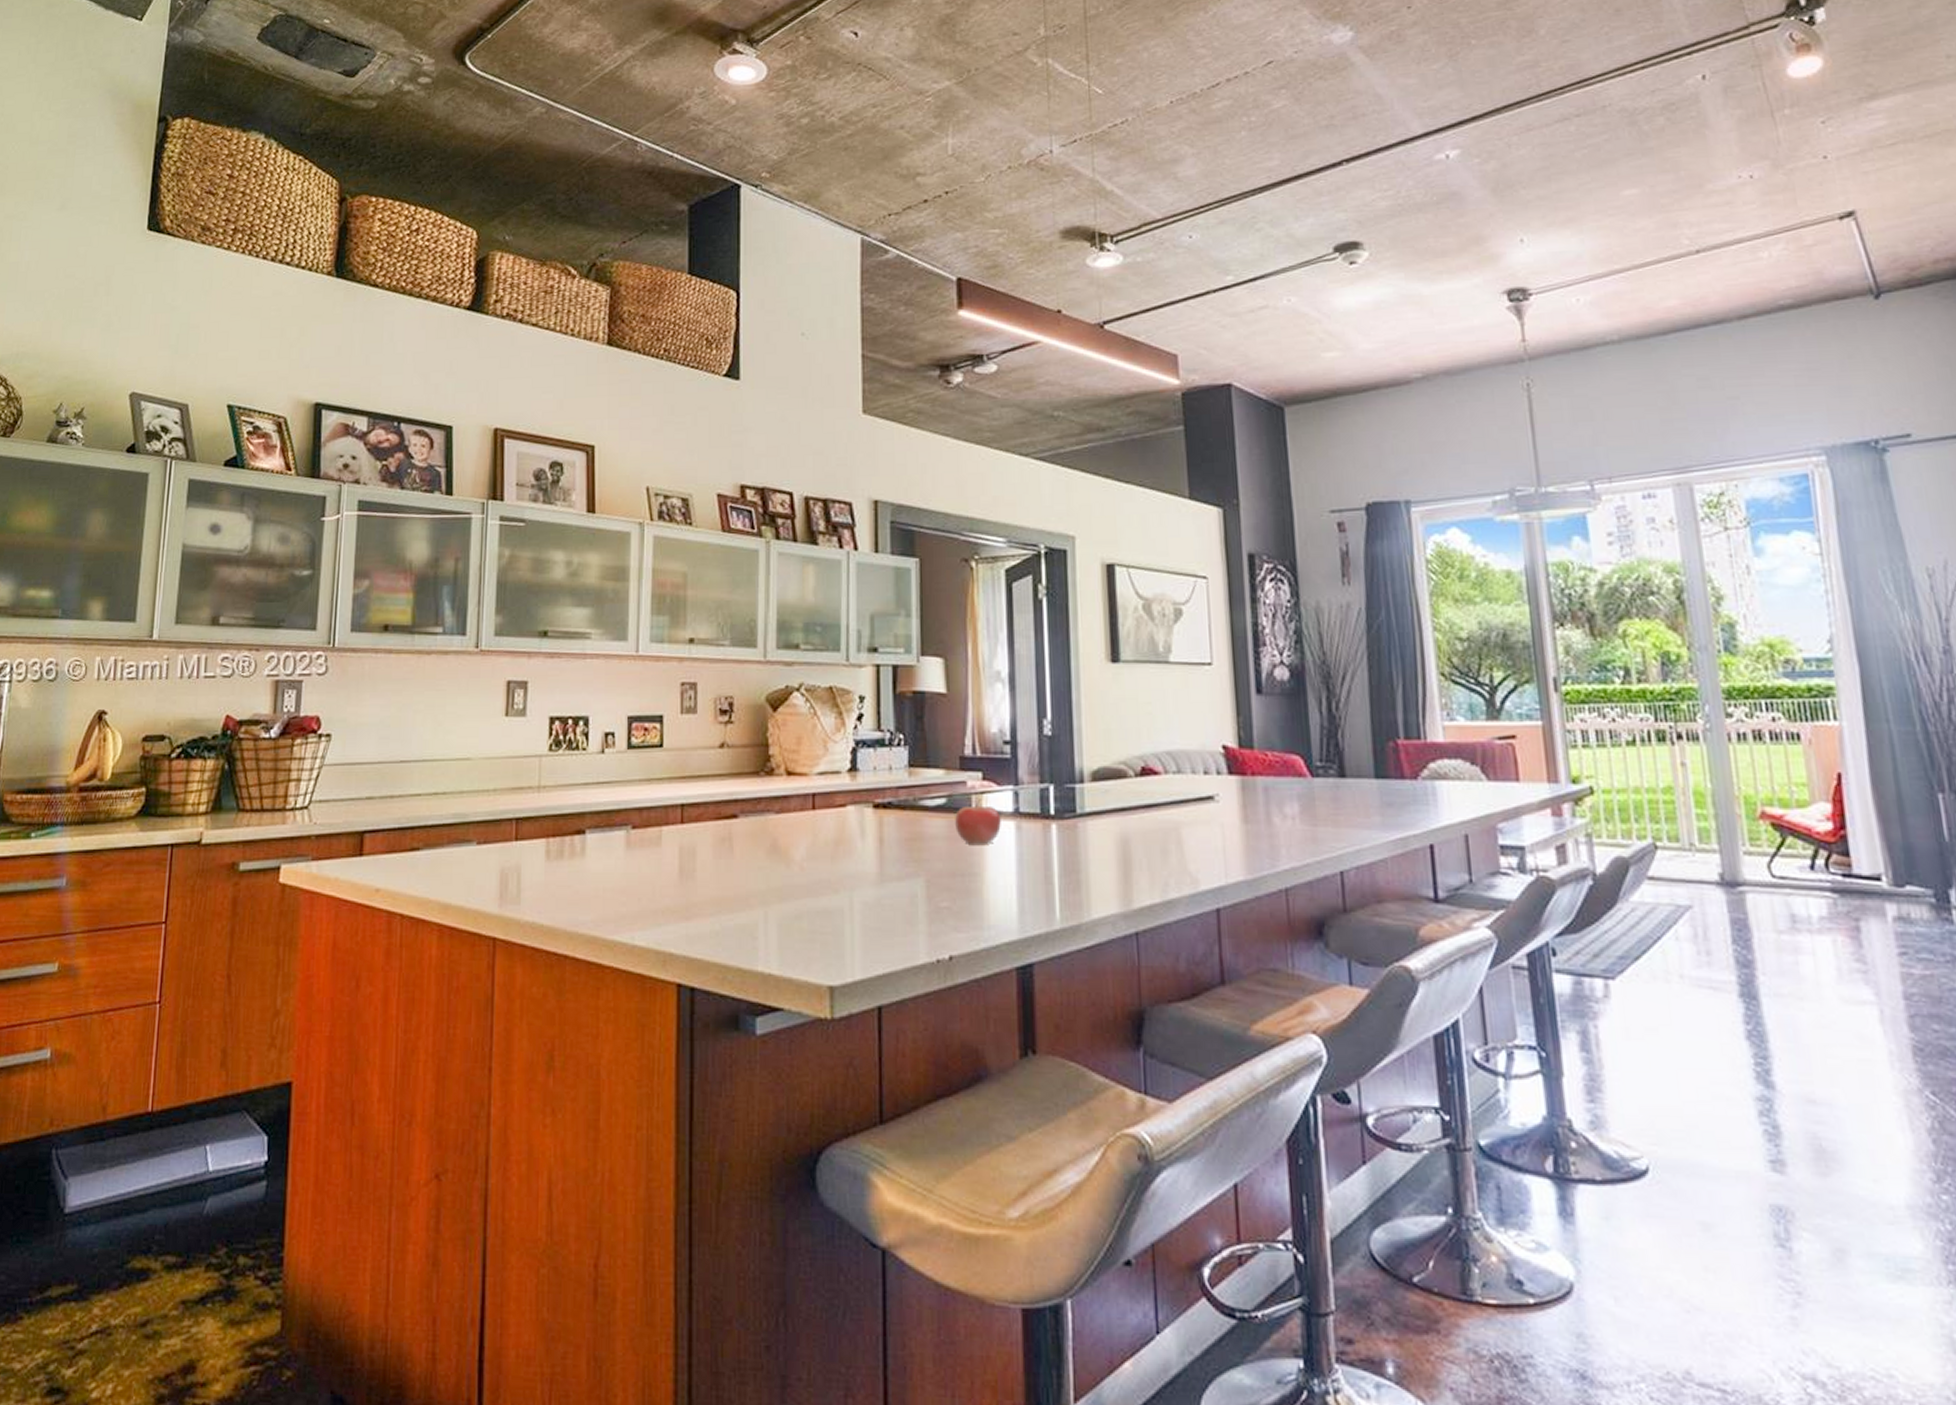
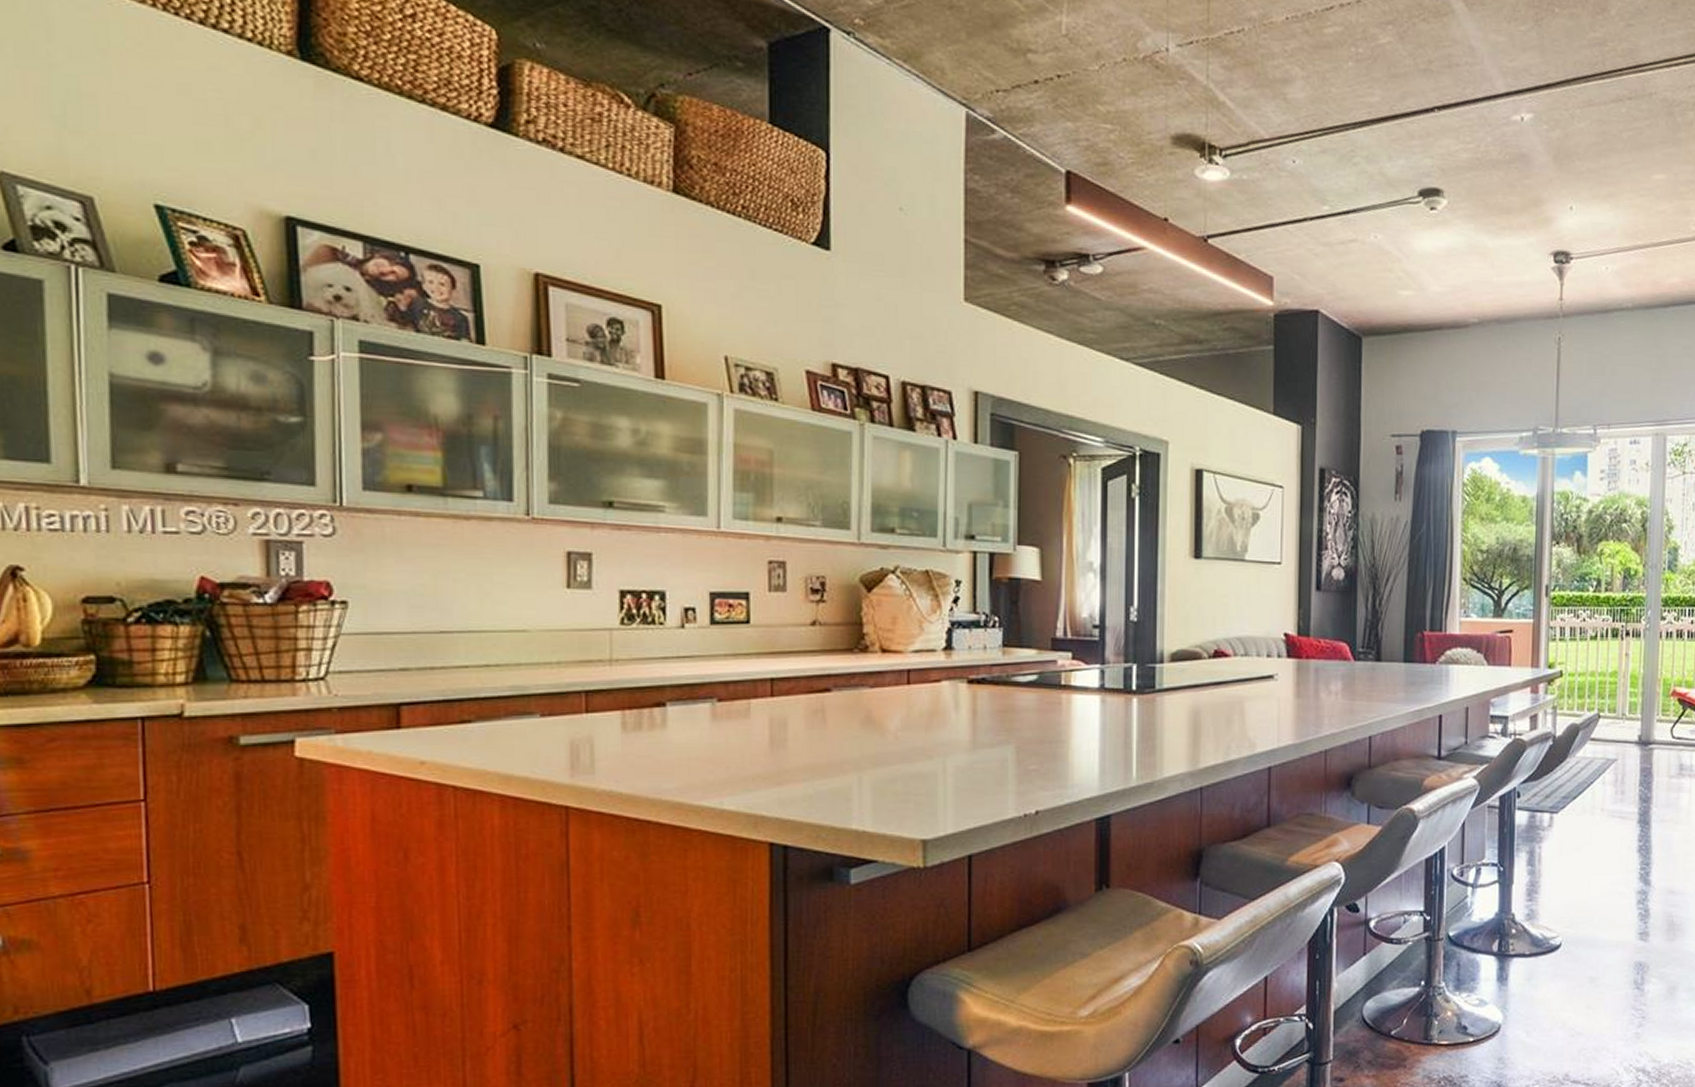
fruit: present [955,799,1001,846] -> none [1045,676,1087,717]

